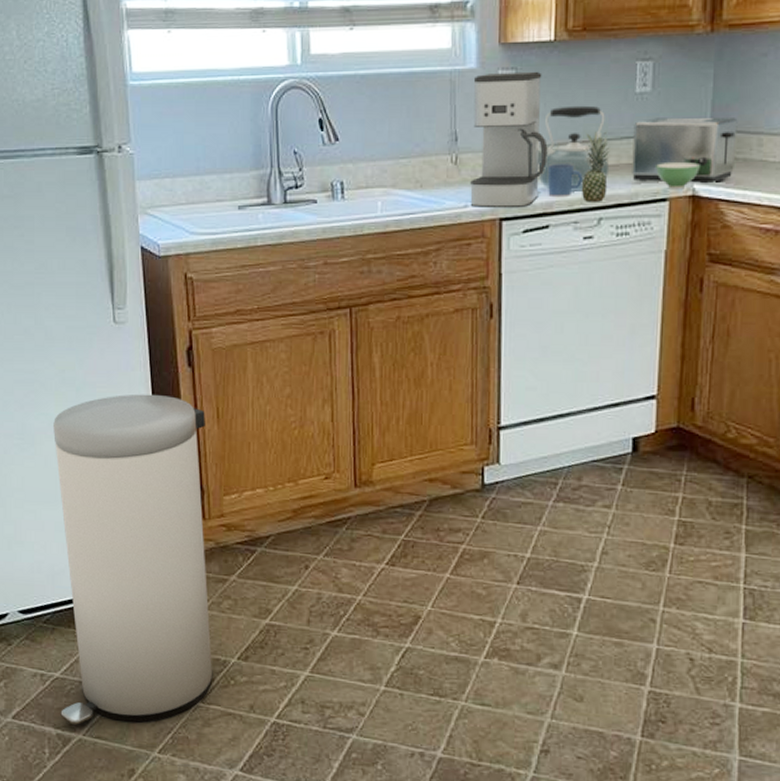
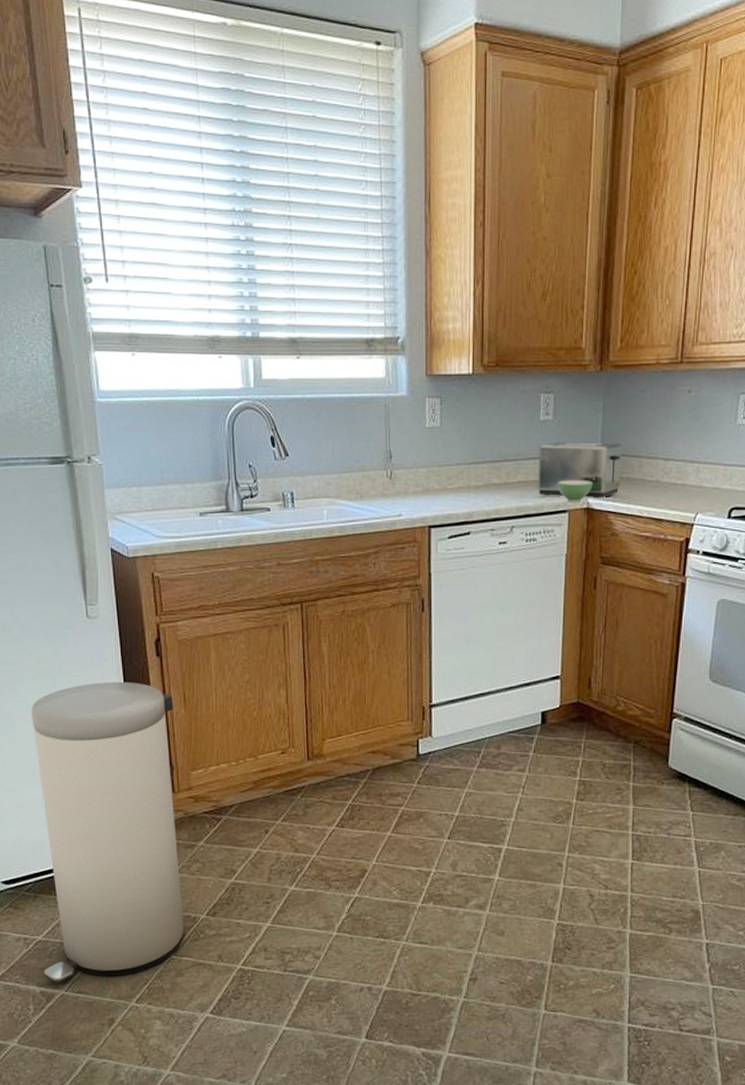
coffee maker: present [470,71,548,209] -> none [403,399,468,517]
kettle: present [537,105,610,191] -> none [459,430,520,503]
mug: present [547,164,583,198] -> none [468,480,498,509]
fruit: present [581,131,610,204] -> none [496,452,520,514]

